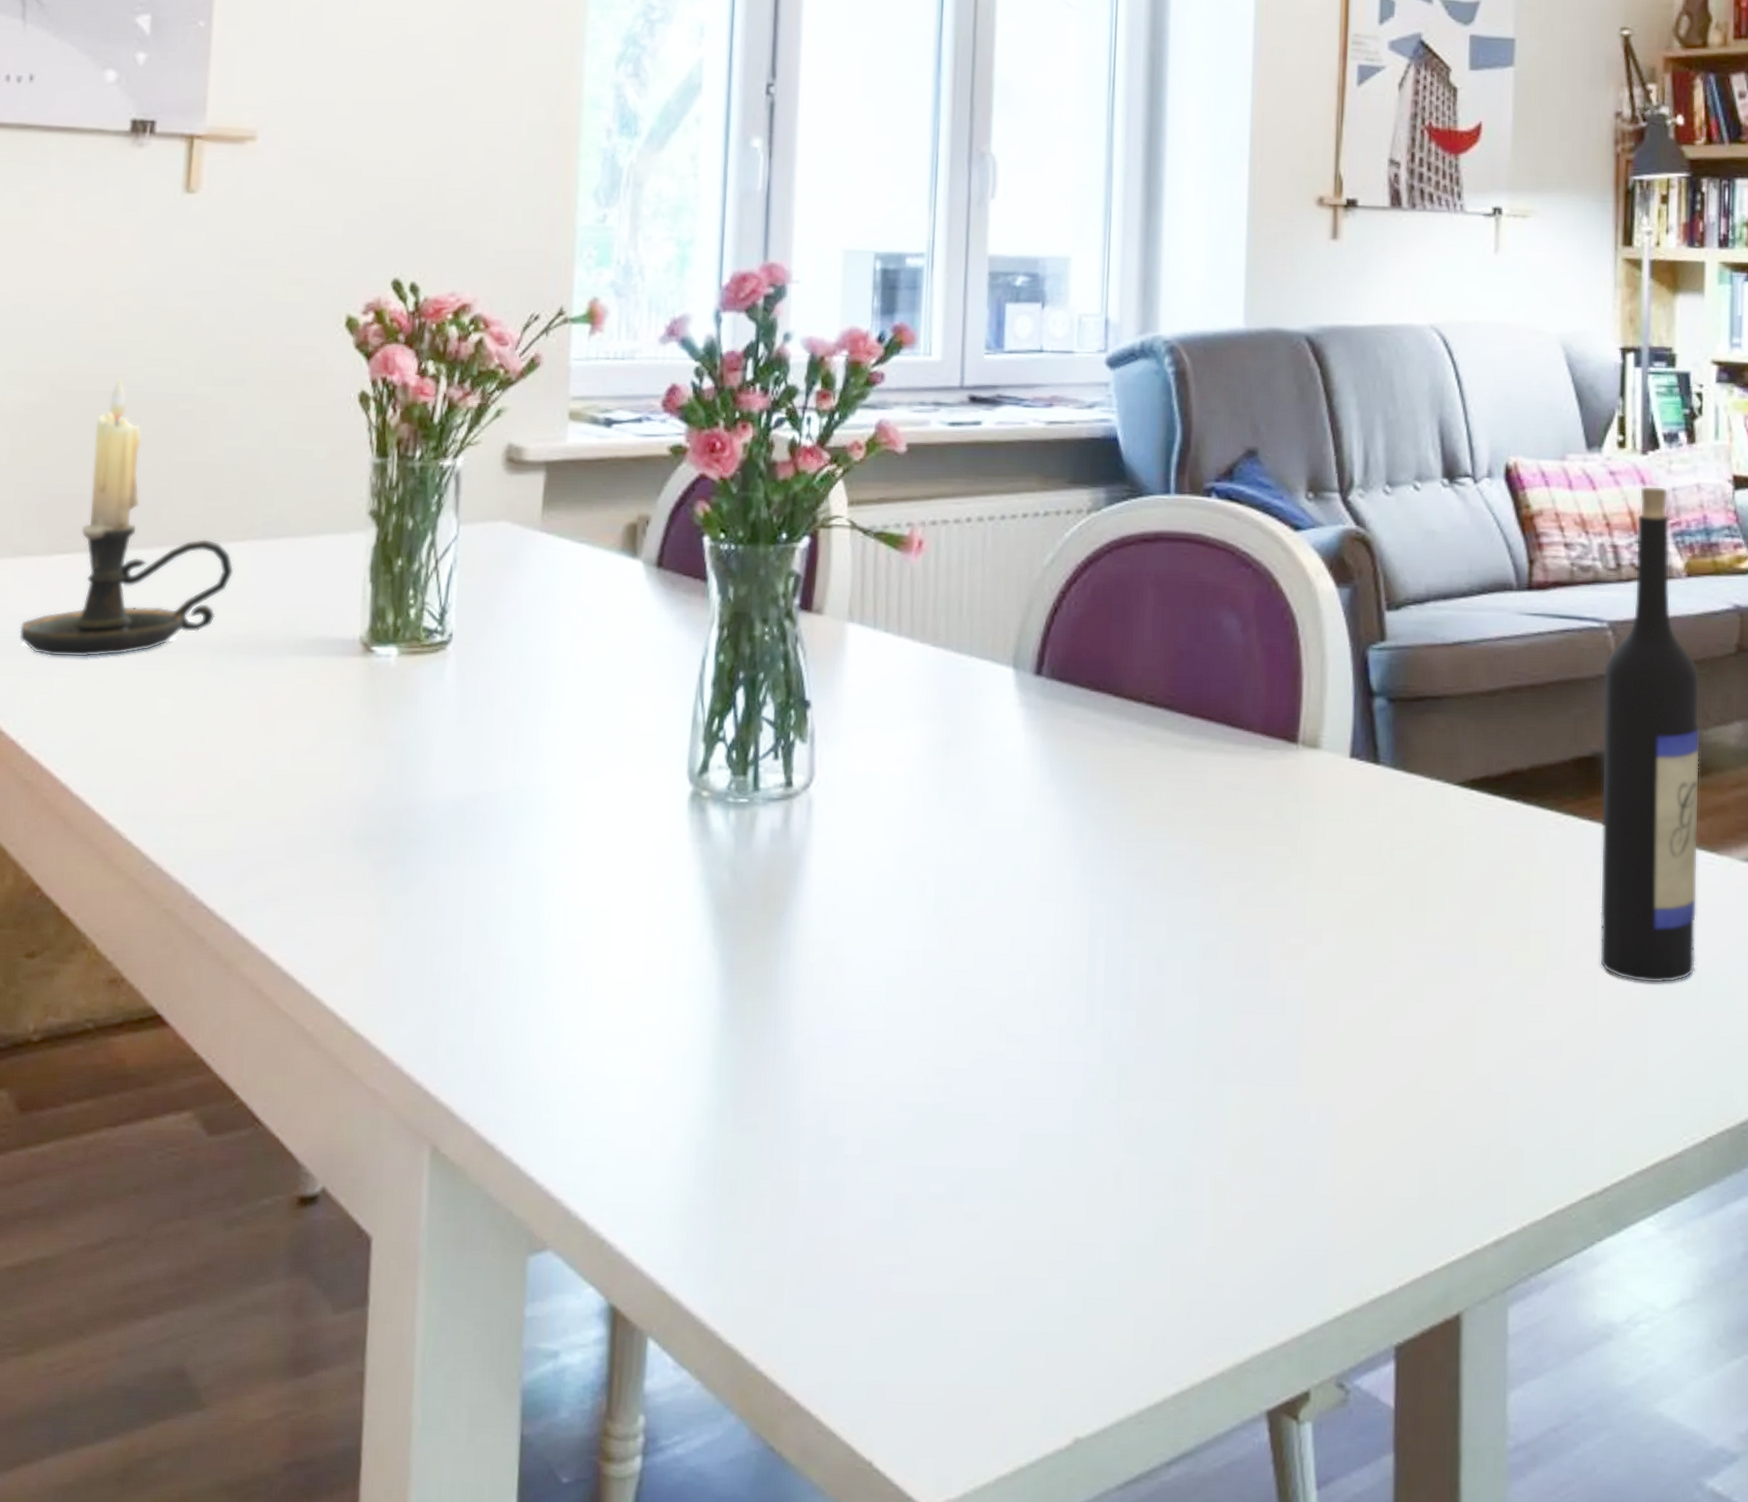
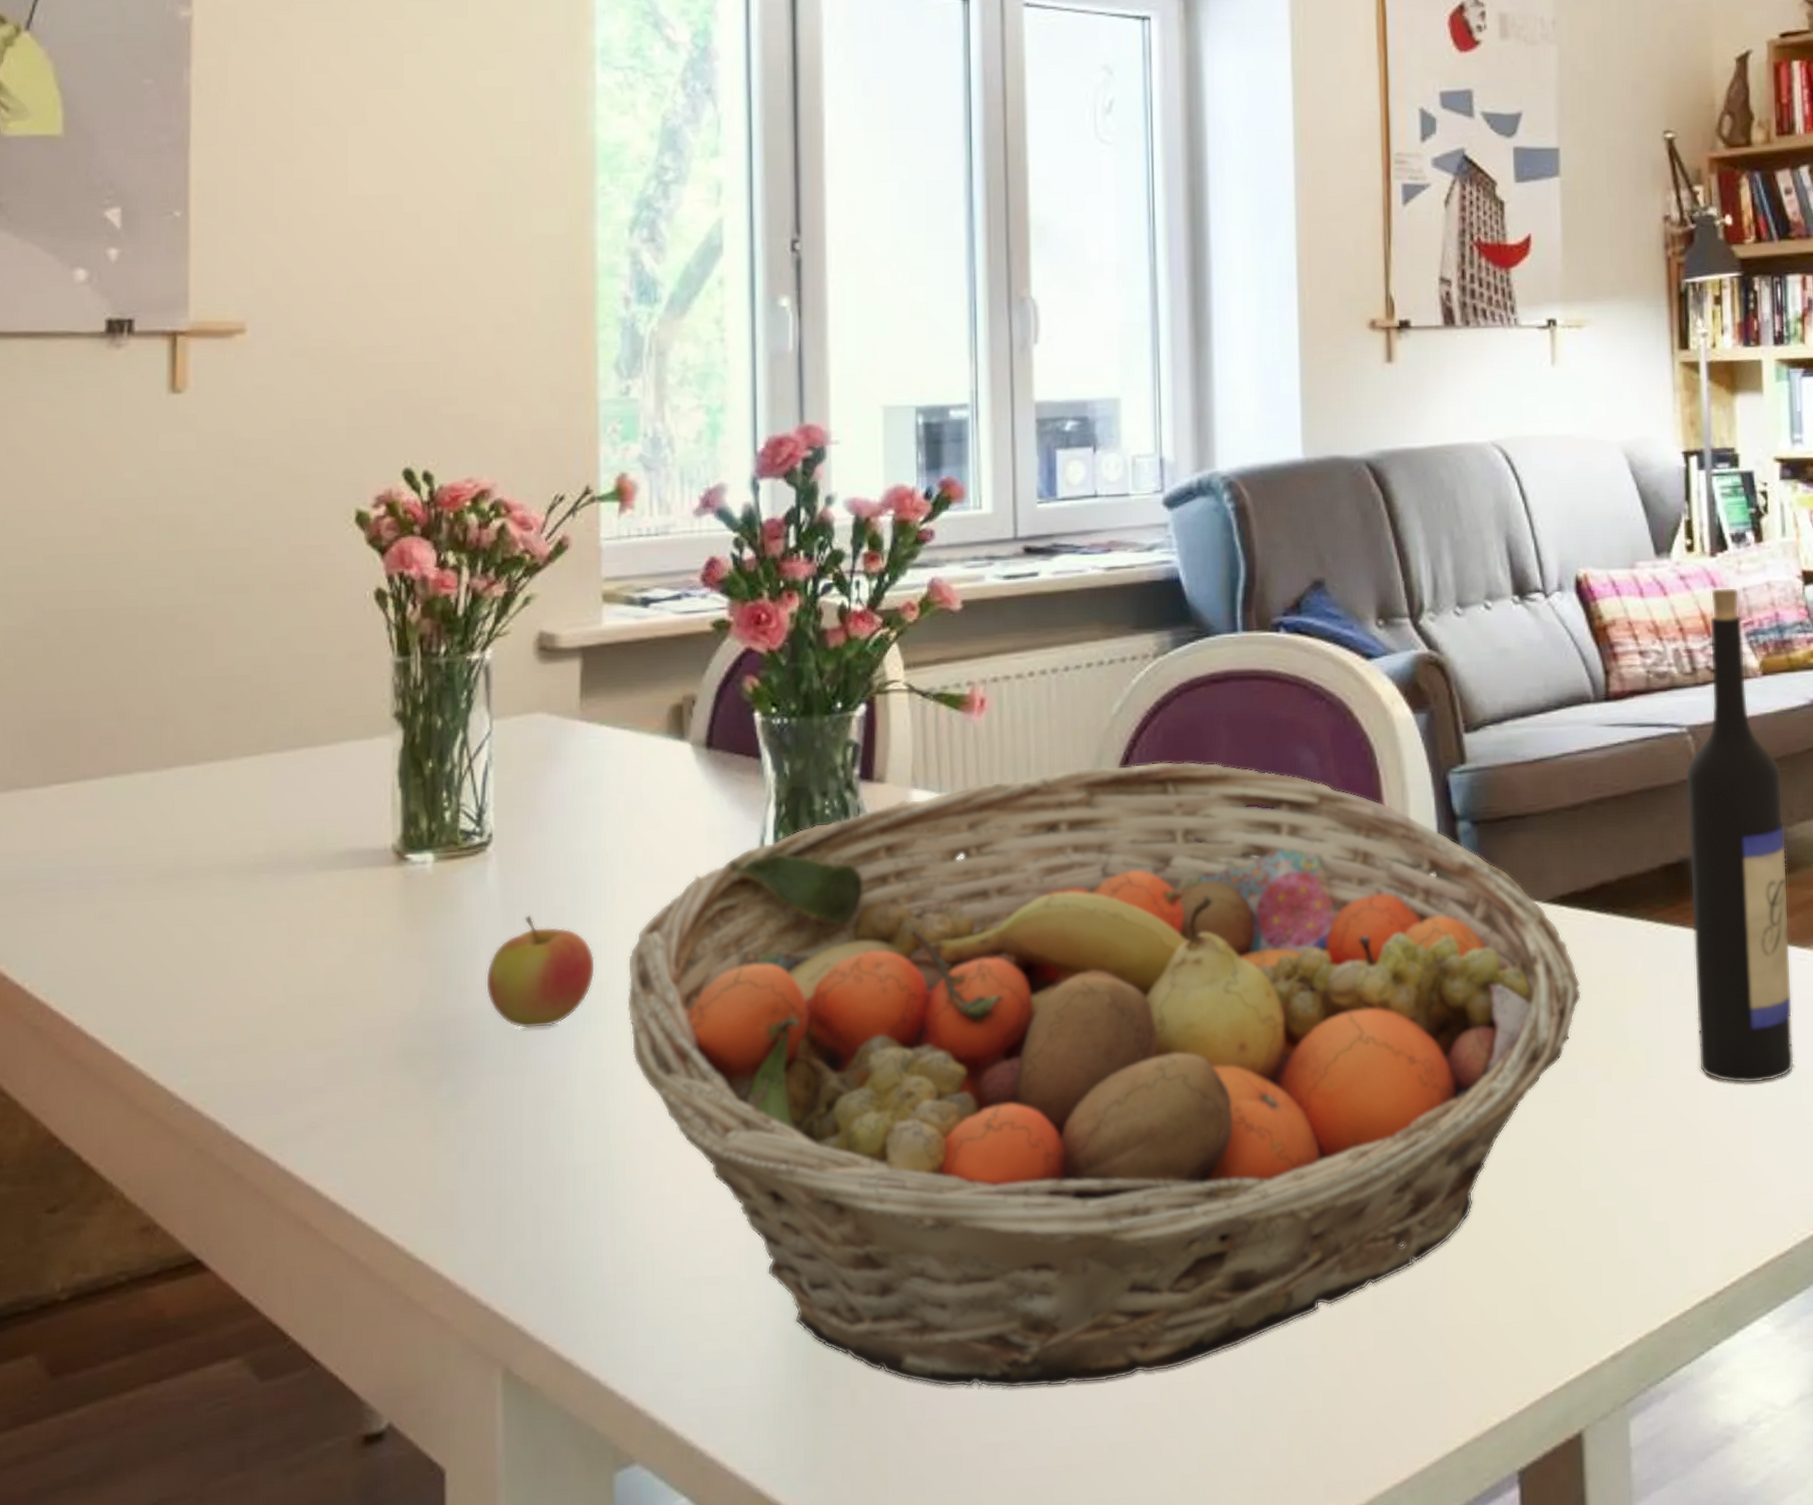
candle holder: present [19,376,234,658] -> none [17,592,250,894]
apple: none [437,714,541,824] -> present [485,915,596,1029]
fruit basket: none [567,614,1486,1217] -> present [627,761,1581,1389]

